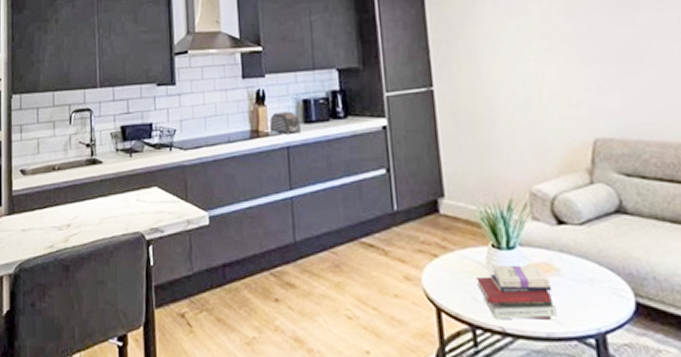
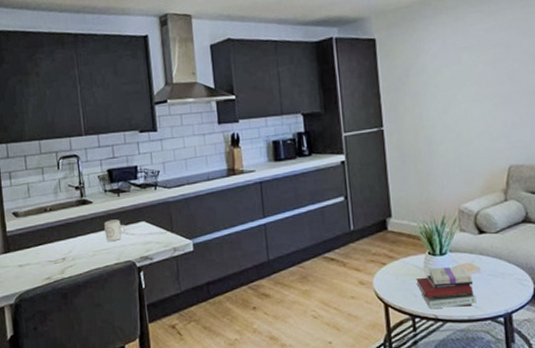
mug: none [113,183,138,209] -> present [104,219,127,242]
toaster: present [270,111,301,136] -> none [244,151,272,172]

